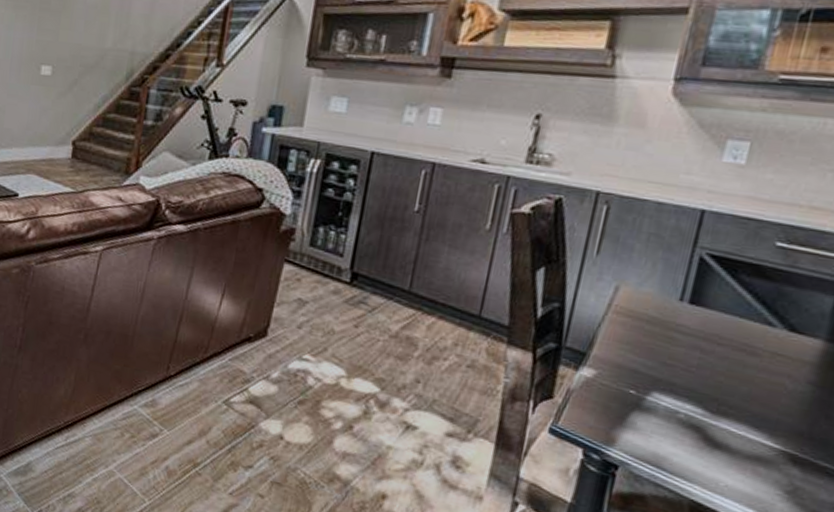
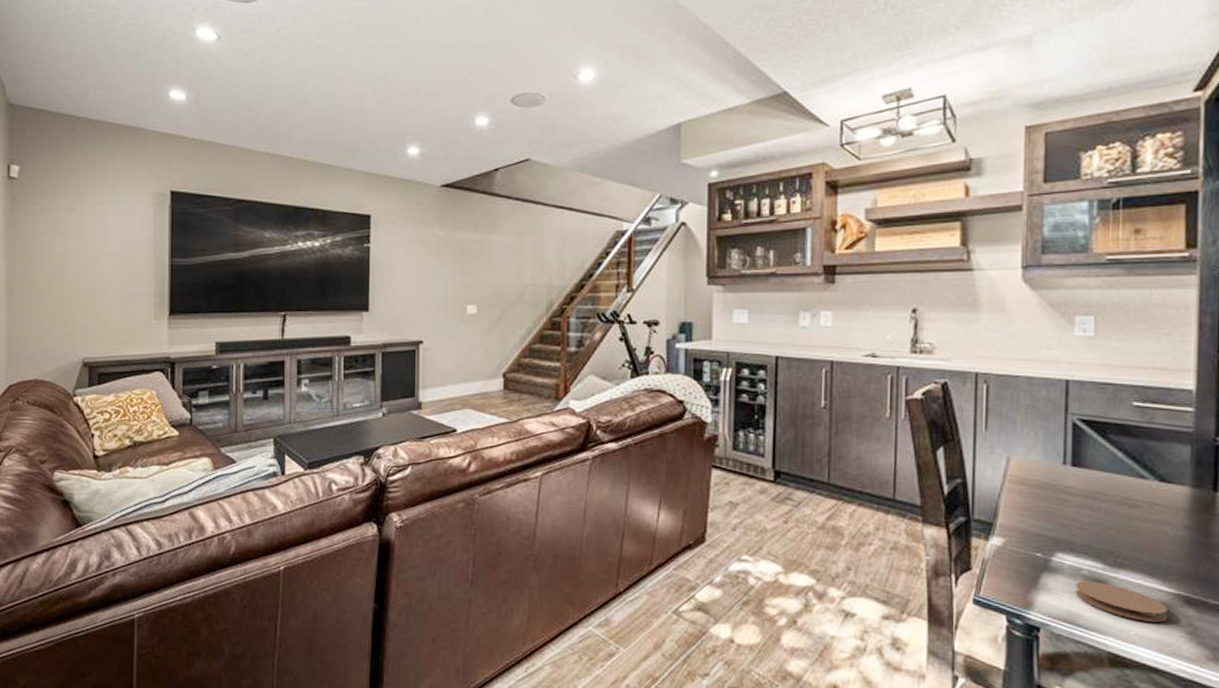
coaster: none [666,424,769,478] -> present [1075,581,1168,622]

